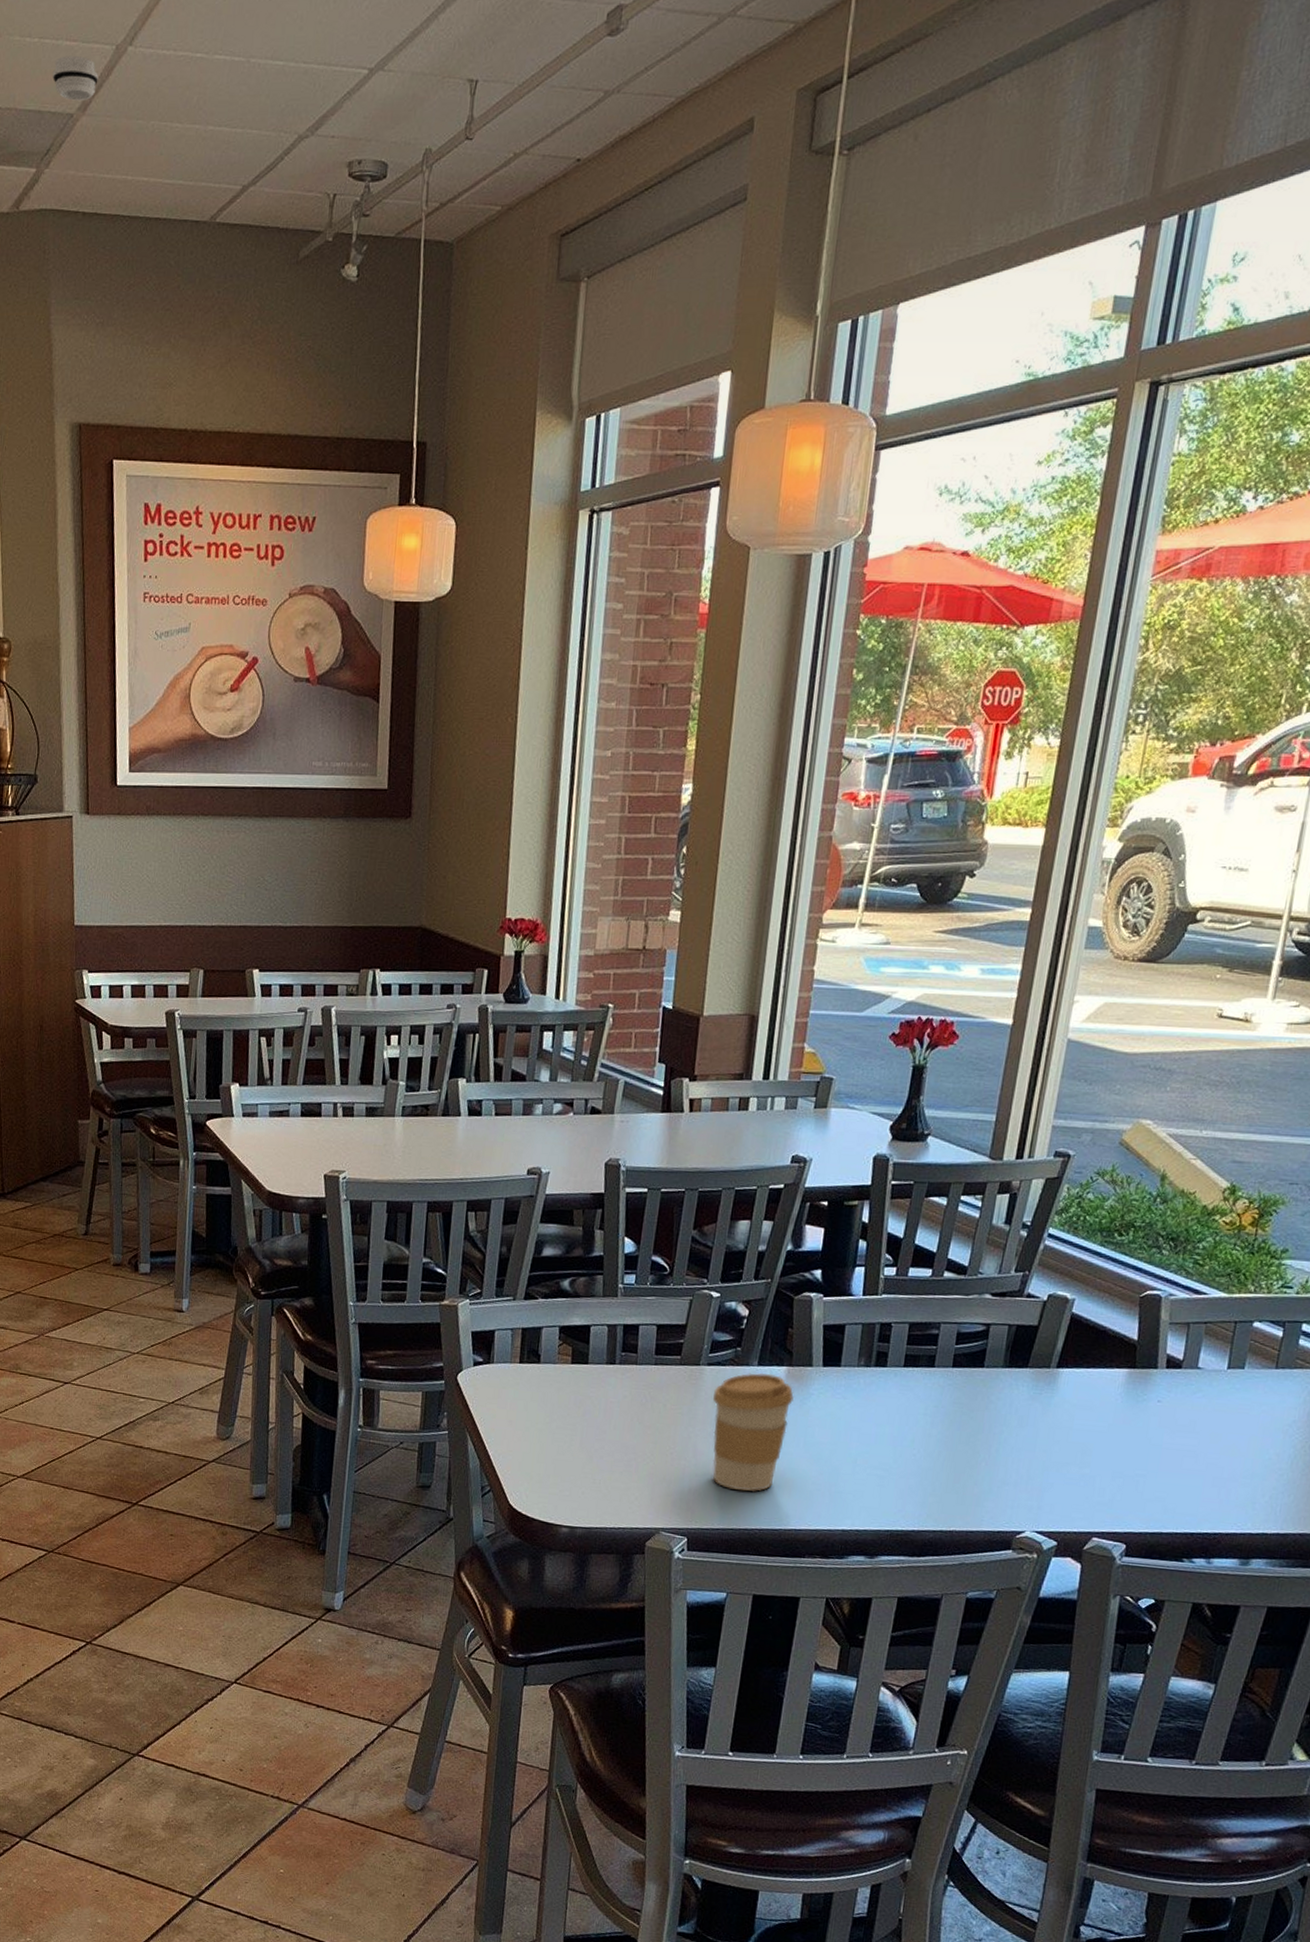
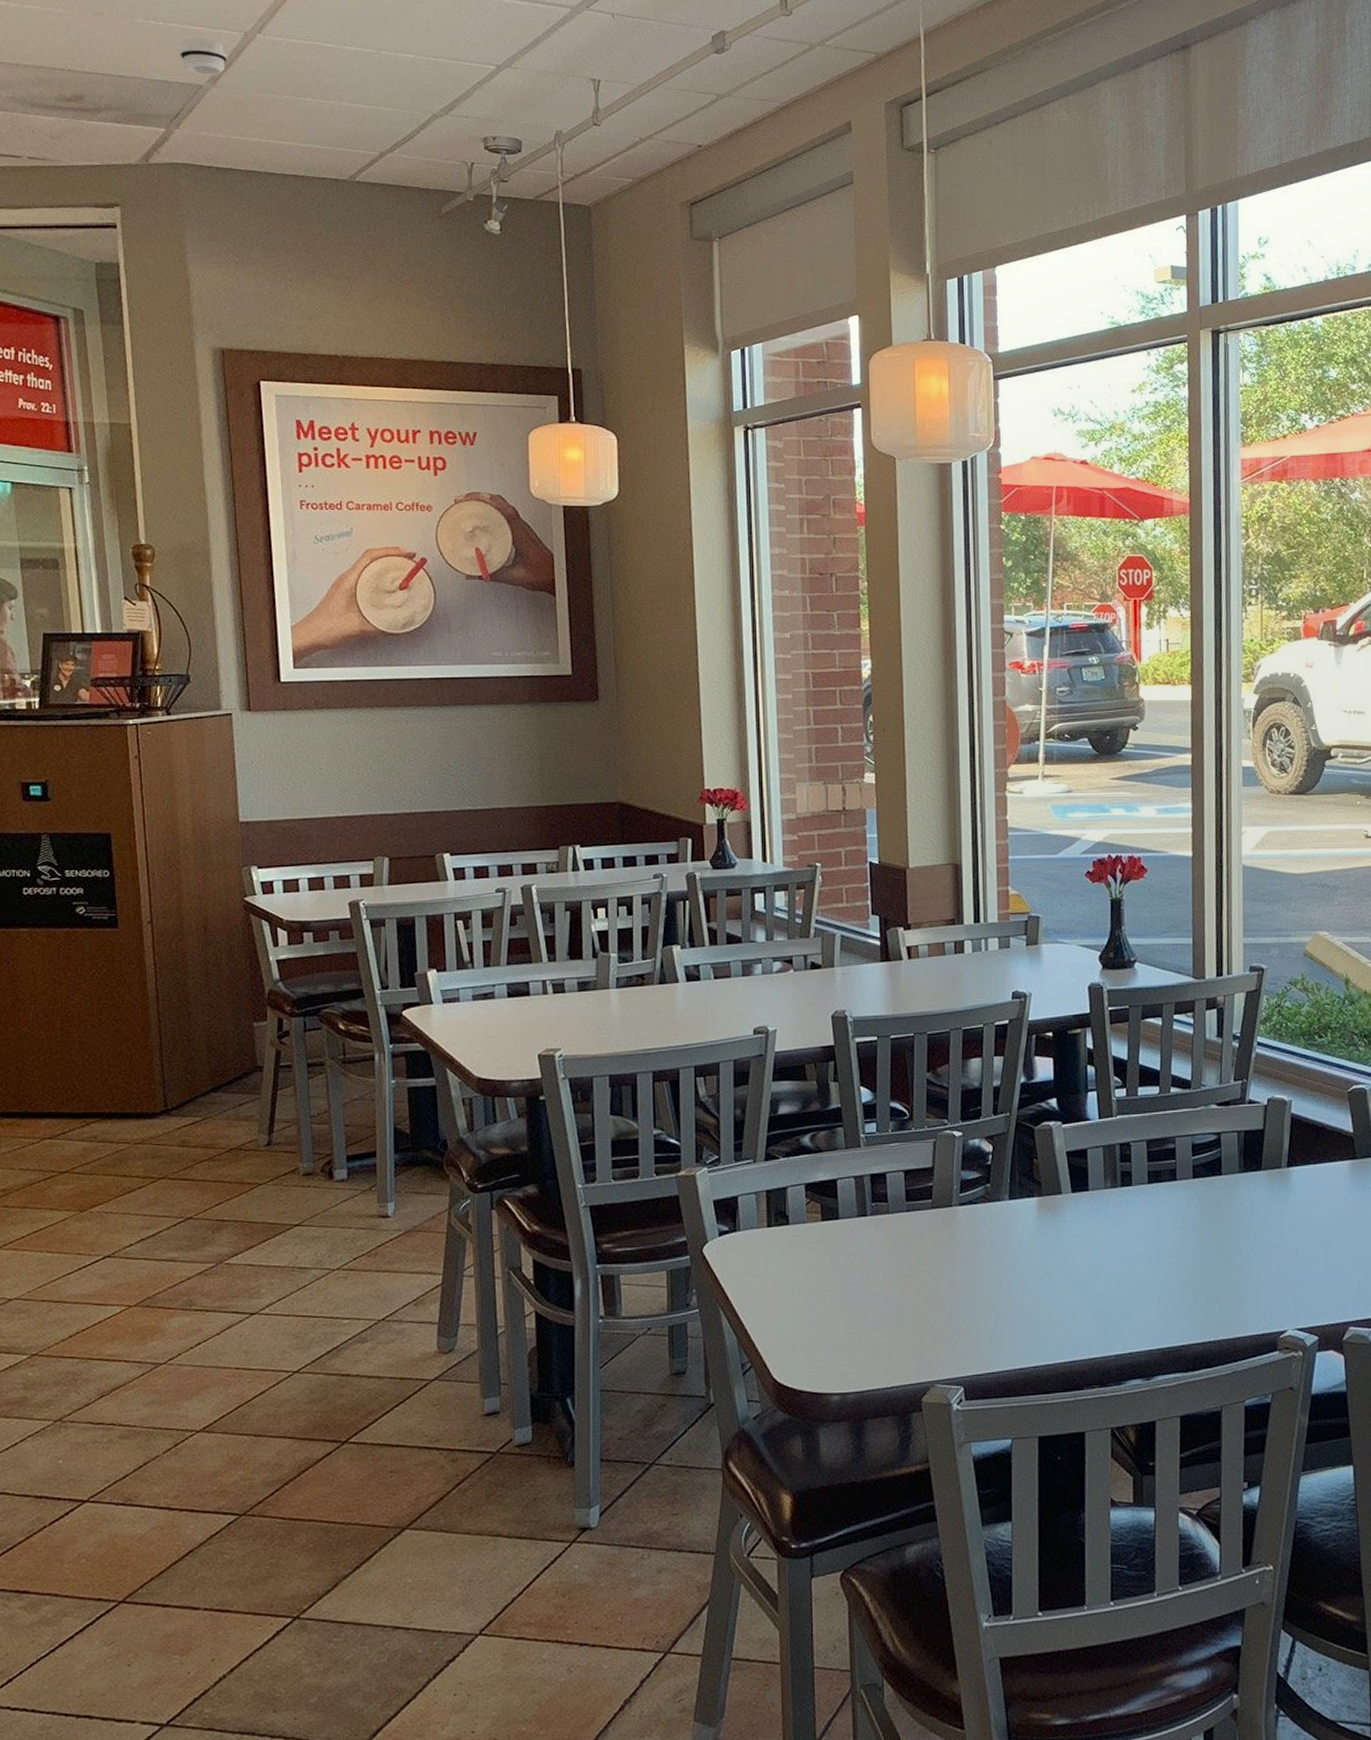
coffee cup: present [712,1372,794,1491] -> none [969,1206,1049,1330]

